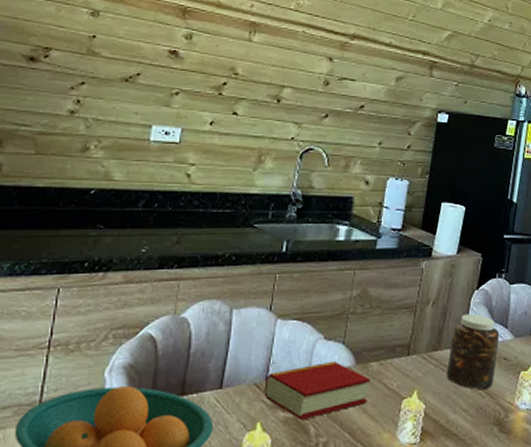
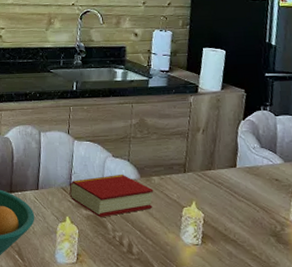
jar: present [446,313,500,390] -> none [220,140,270,204]

